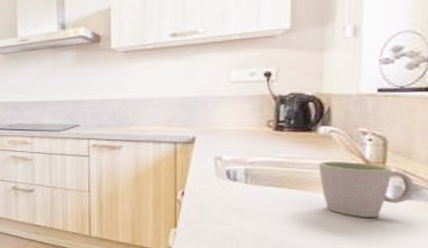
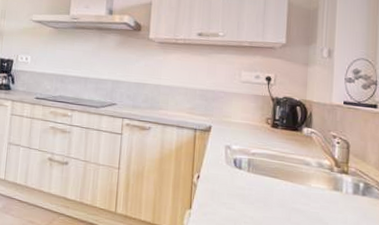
mug: present [318,162,414,217] -> none [302,158,367,210]

